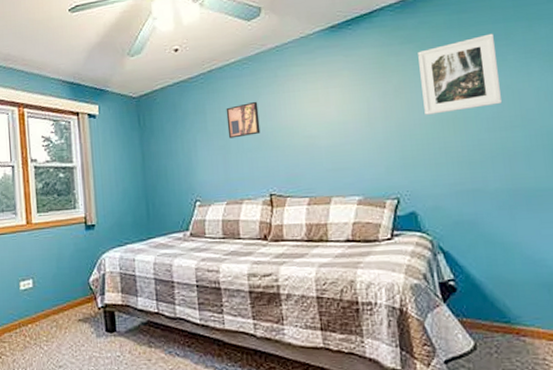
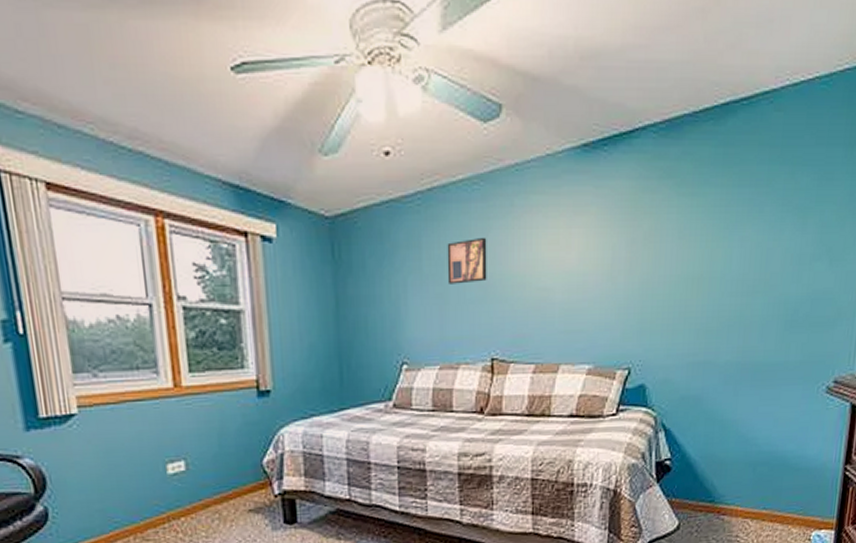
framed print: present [418,33,503,115] -> none [671,177,756,271]

